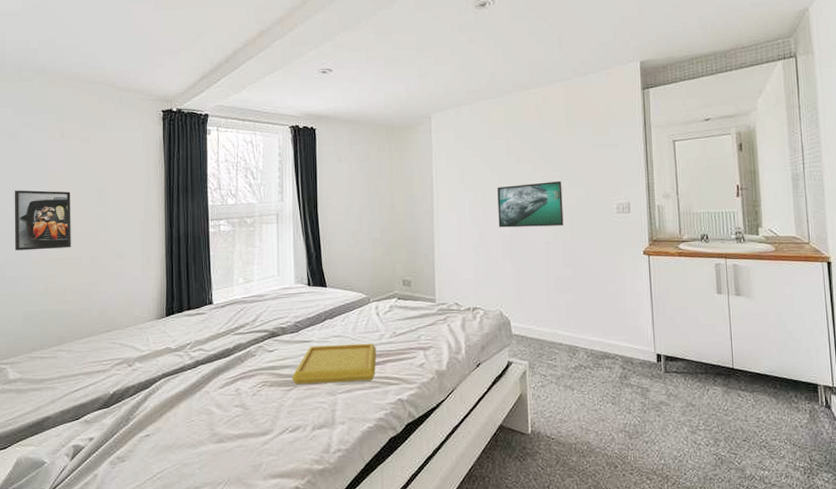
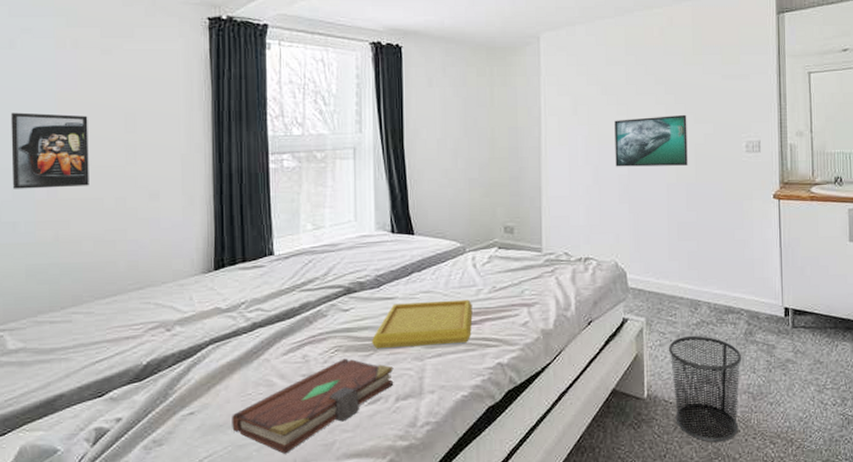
book: none [179,392,310,472] -> present [232,358,394,454]
waste bin: none [549,378,618,477] -> present [668,335,742,443]

